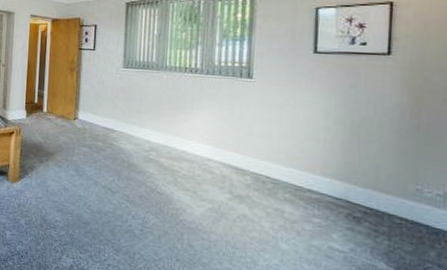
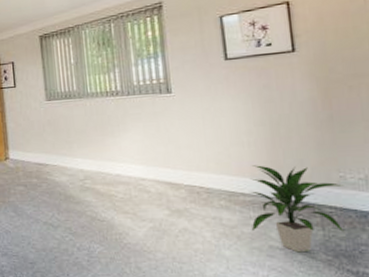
indoor plant: none [314,163,420,259] -> present [249,165,344,253]

